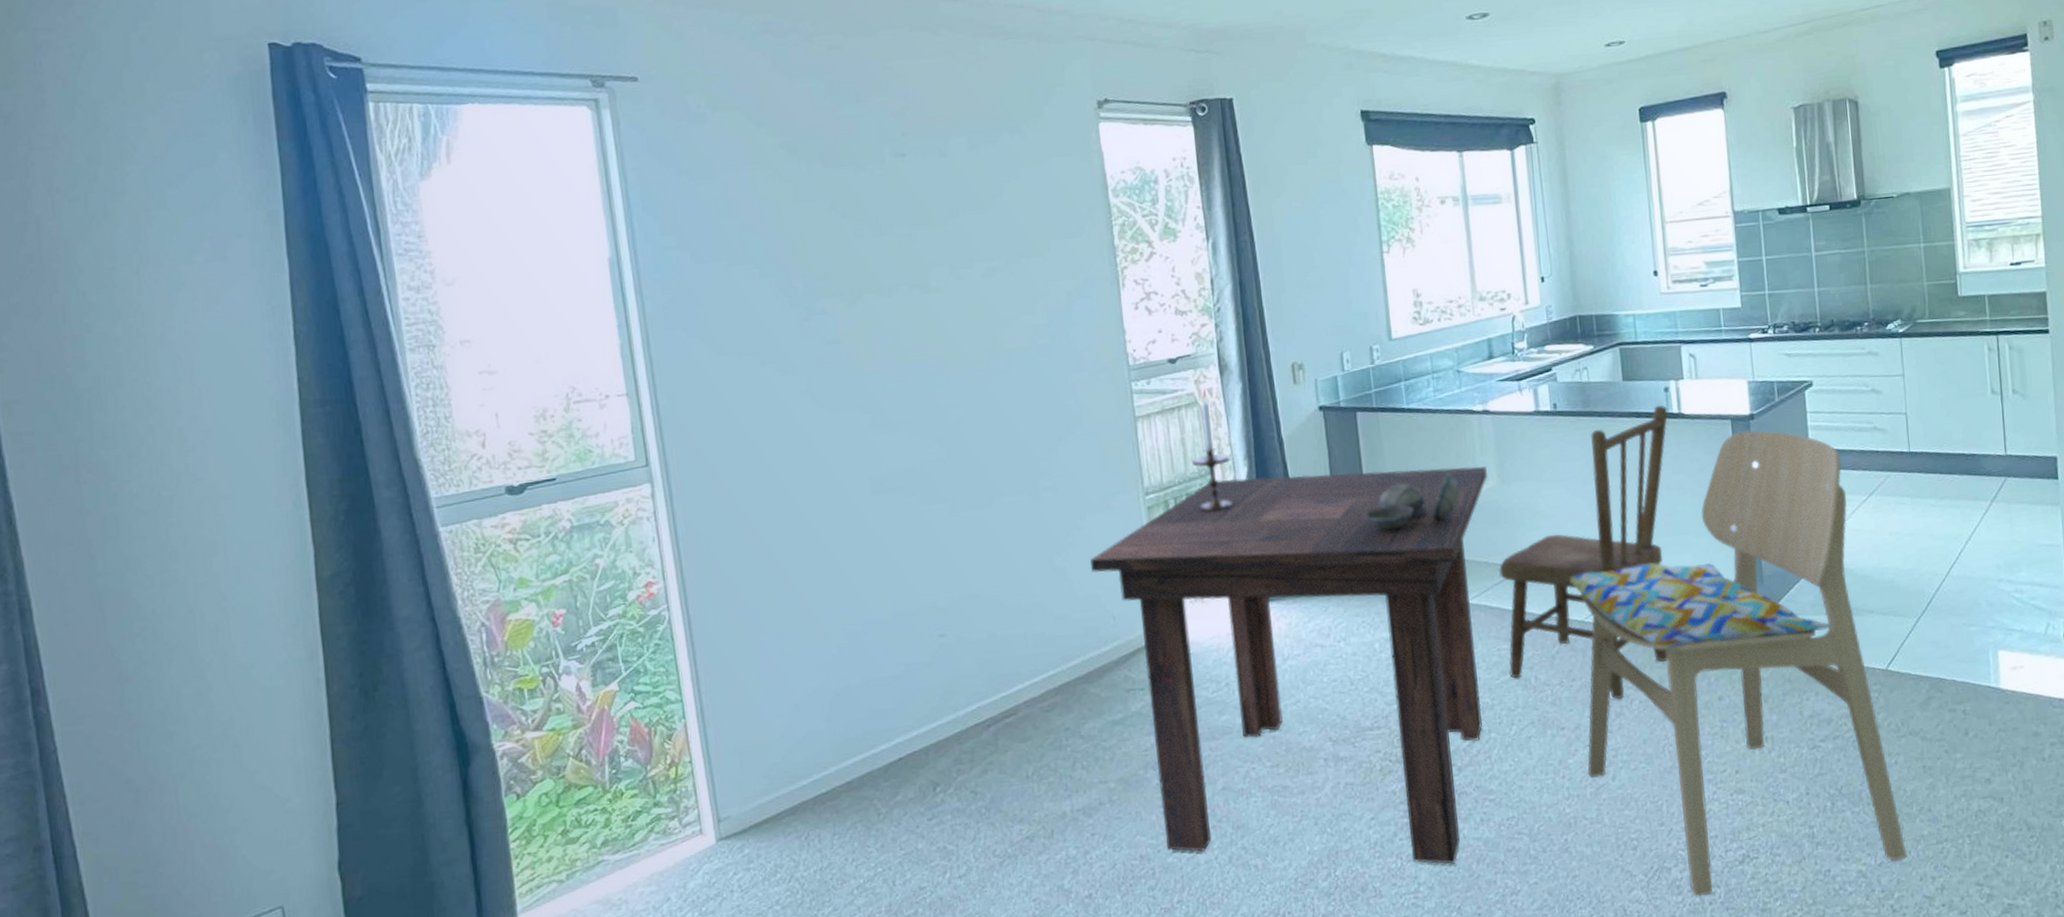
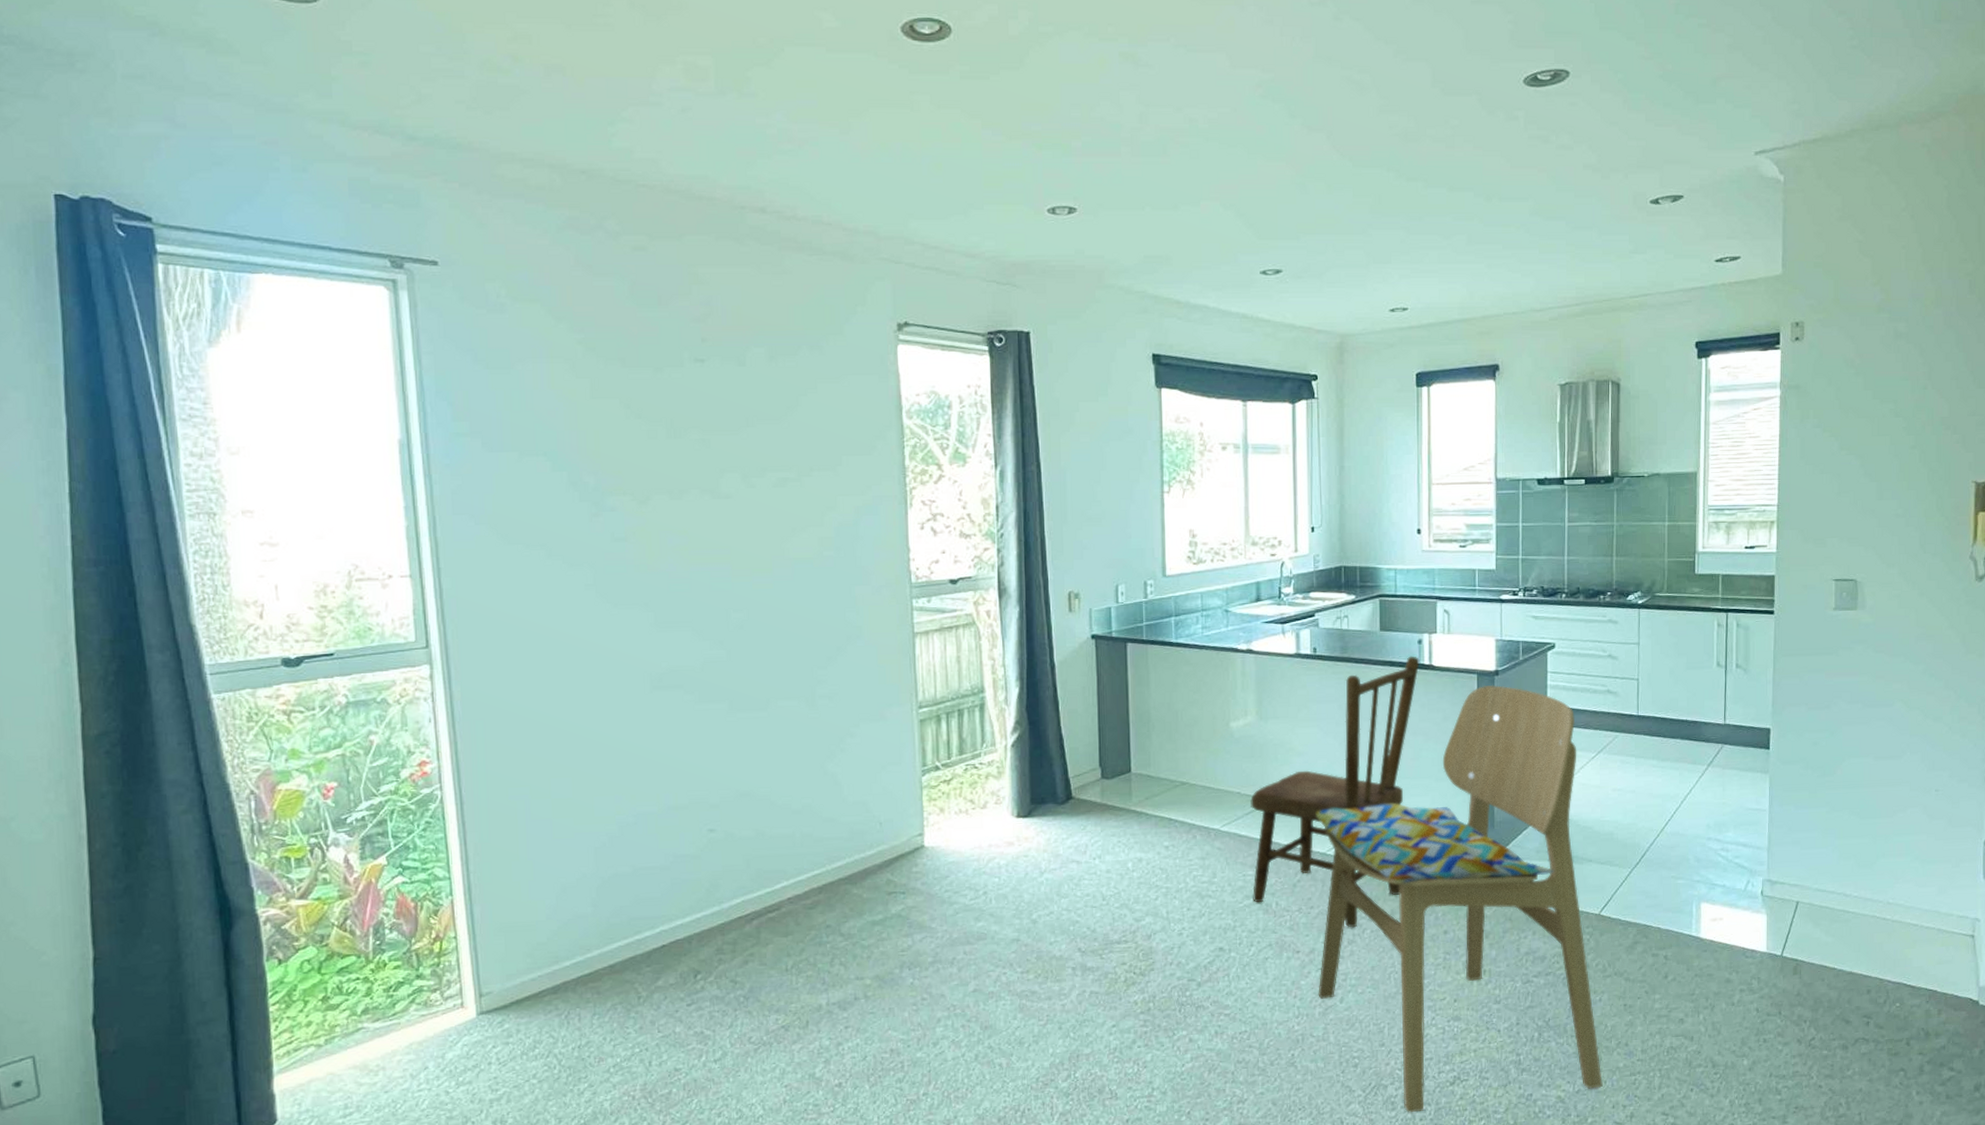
dining table: present [1090,466,1487,864] -> none [861,698,1246,1072]
candlestick: present [1192,387,1233,512] -> none [966,609,1003,729]
decorative bowl: present [1364,472,1459,531] -> none [1127,705,1218,757]

